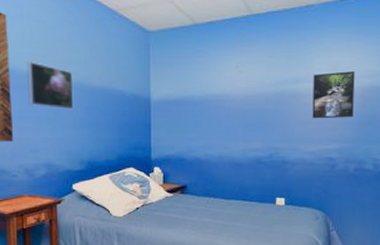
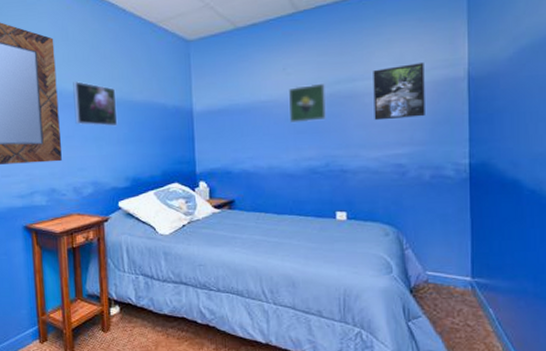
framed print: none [239,82,273,116] -> present [288,82,327,122]

